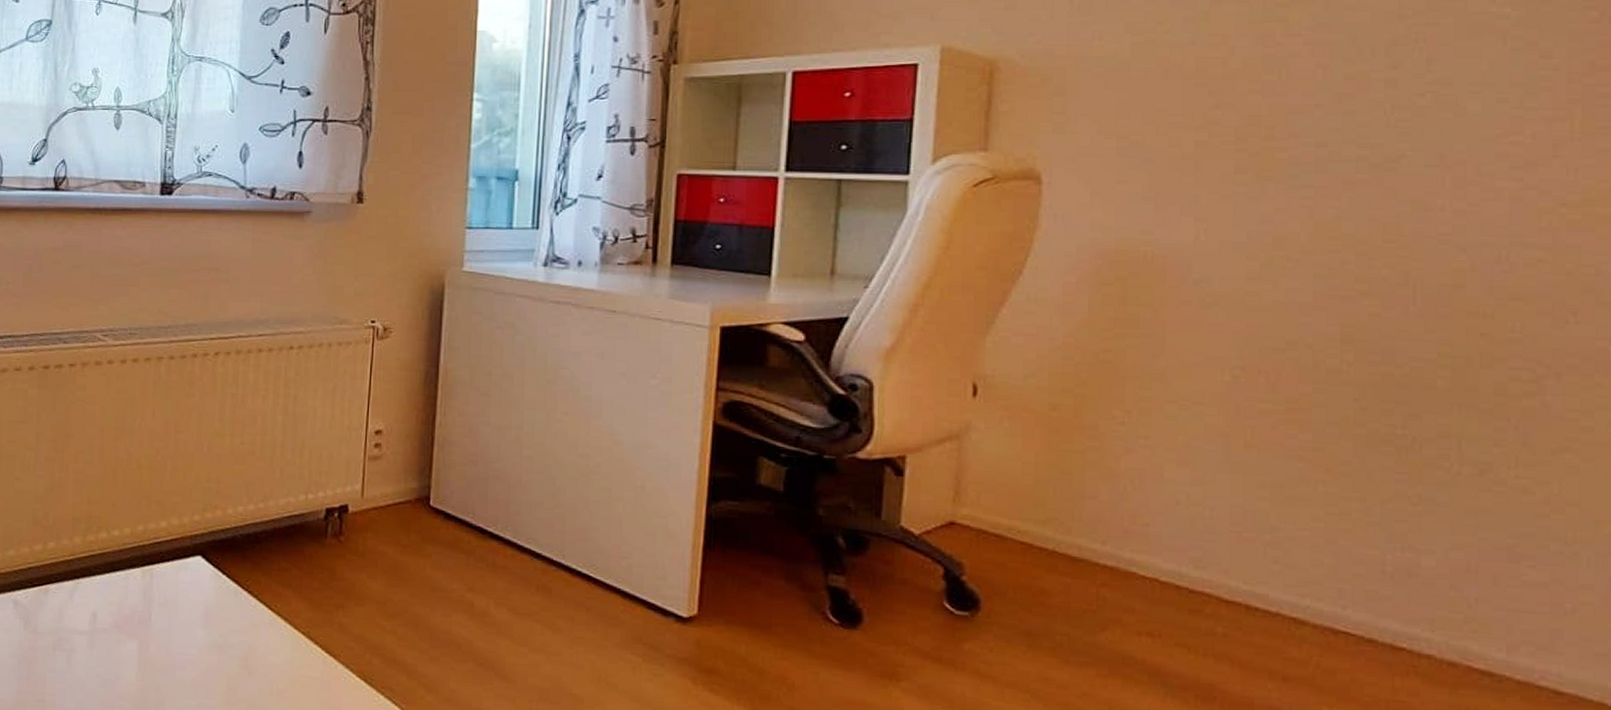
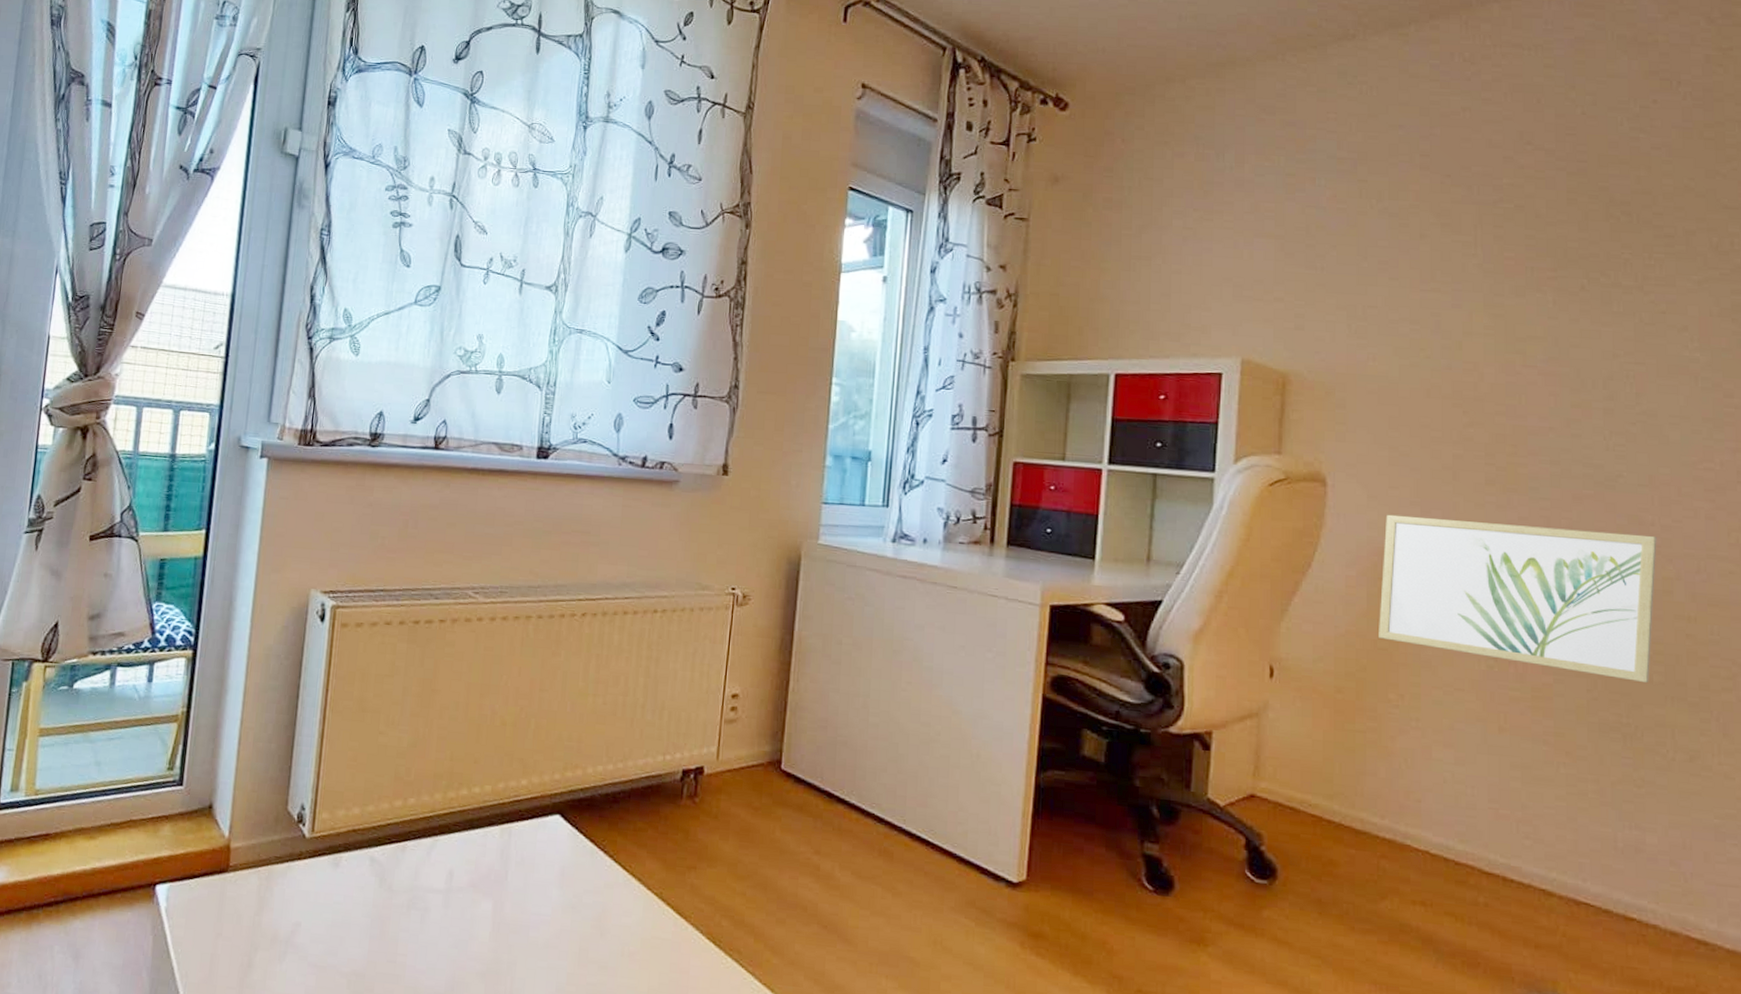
wall art: none [1102,212,1447,390] -> present [1379,514,1657,684]

